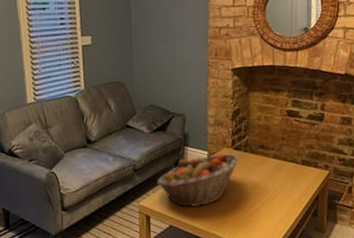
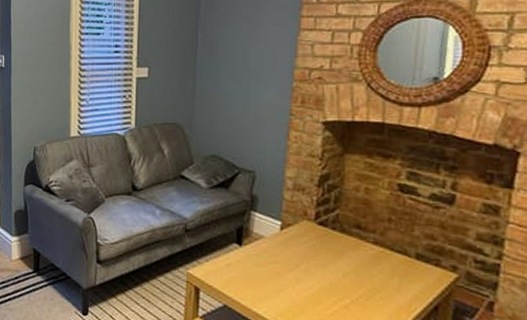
fruit basket: present [157,153,239,207] -> none [212,225,324,289]

